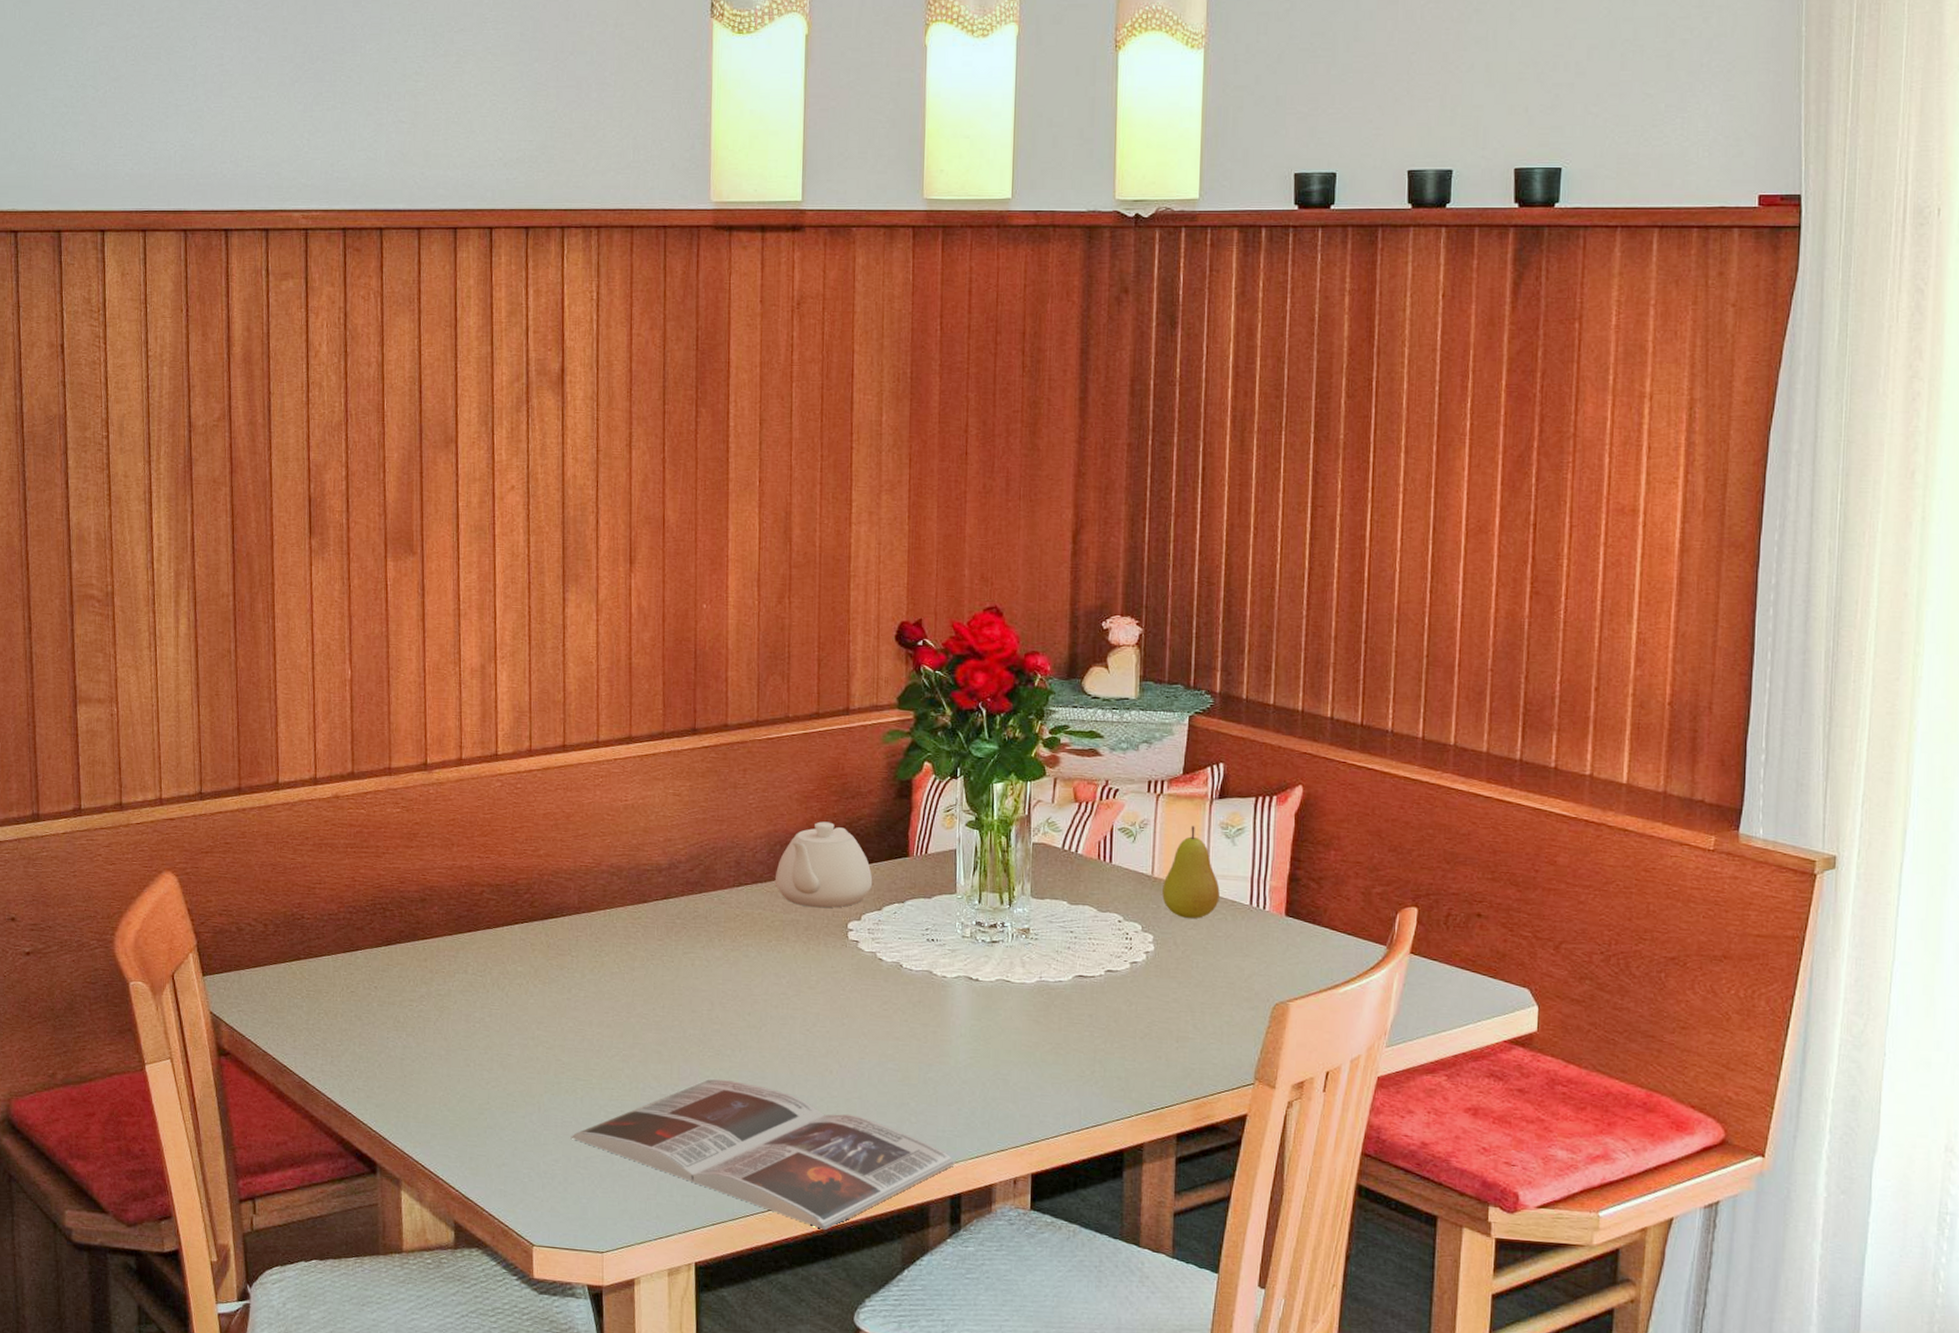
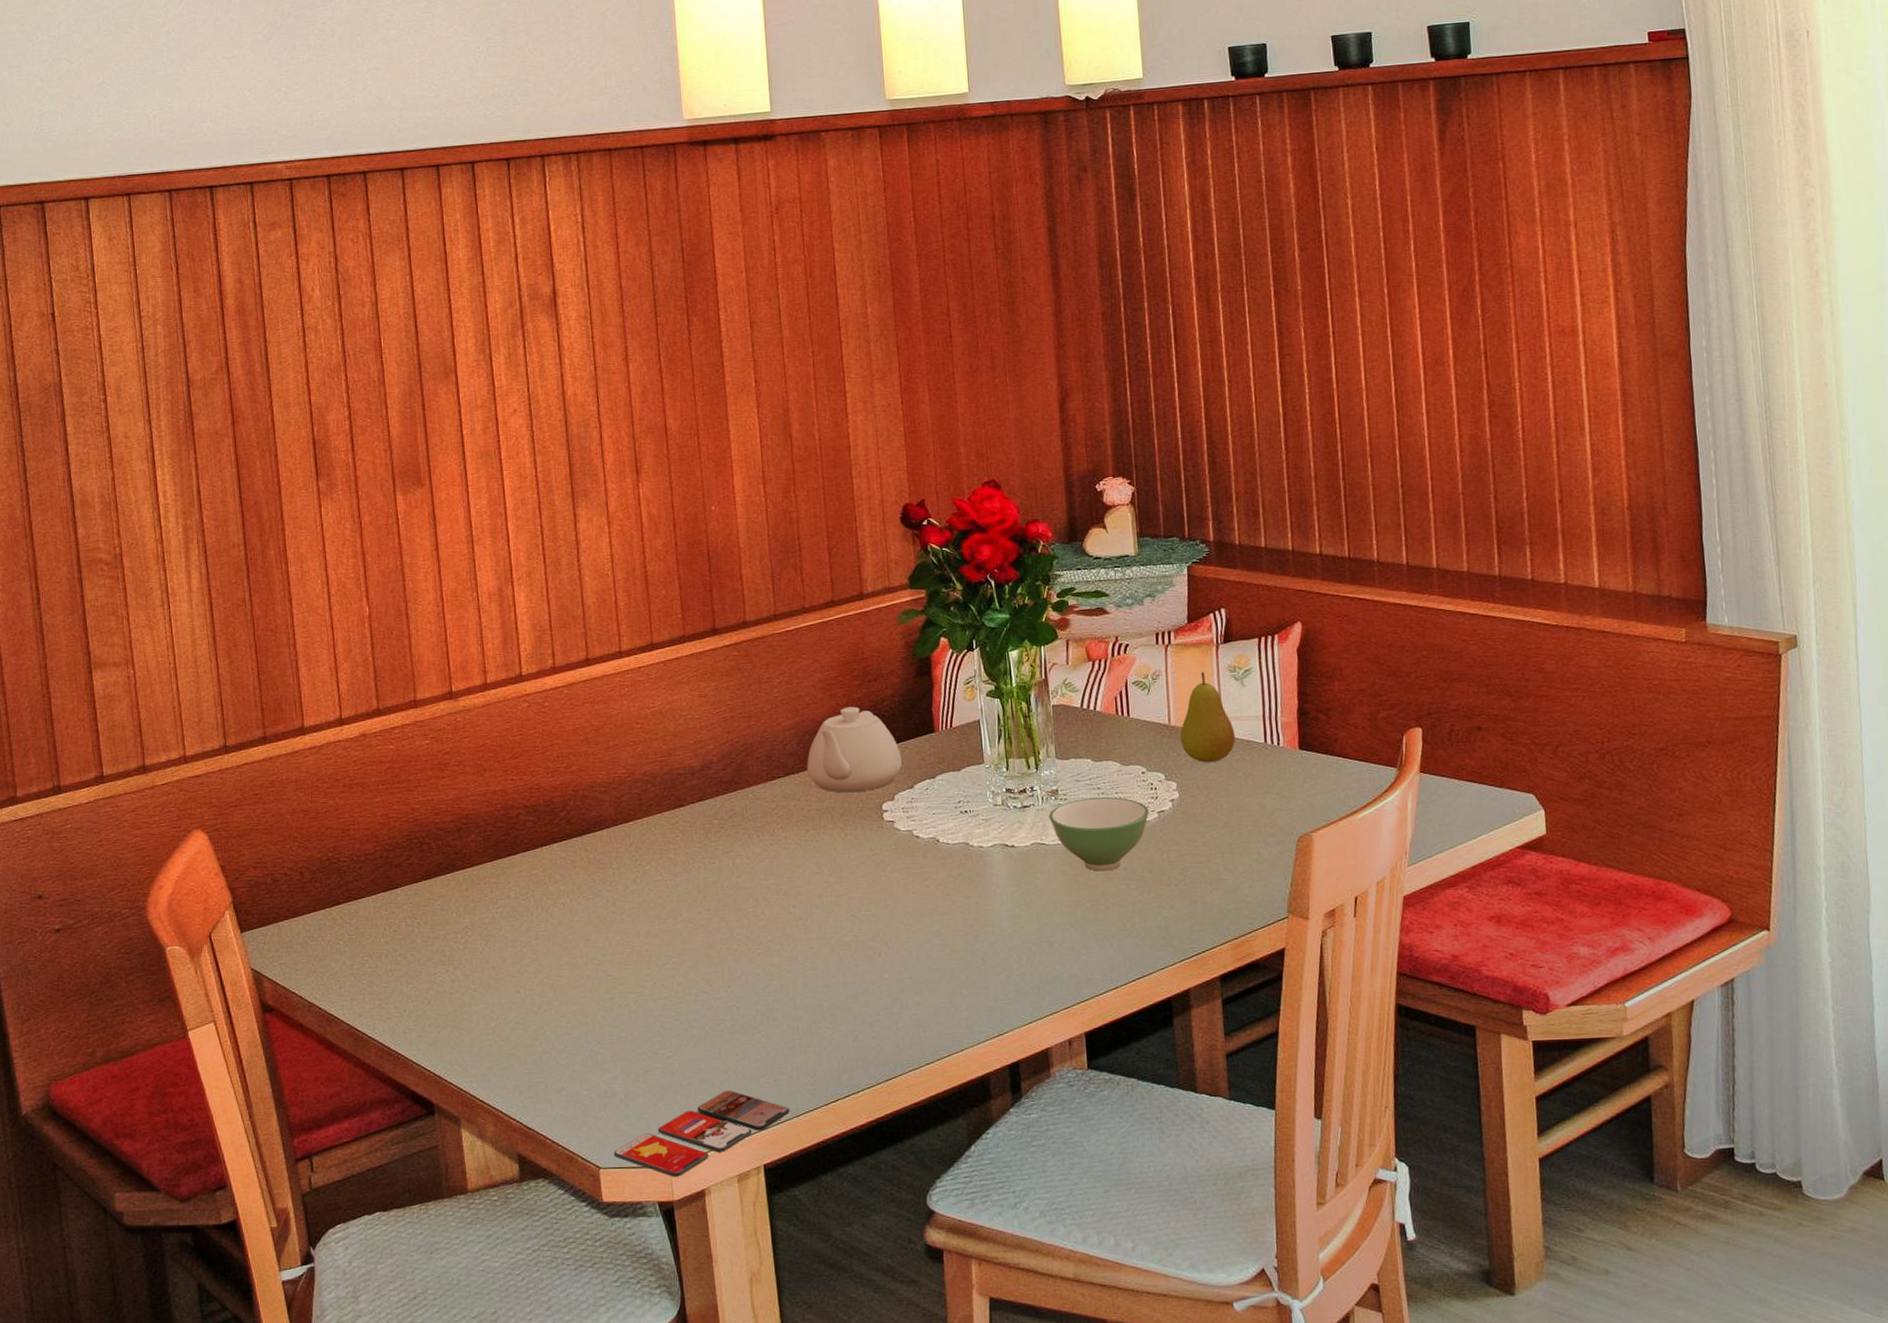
smartphone: none [547,1186,726,1264] -> present [613,1090,790,1177]
magazine: present [571,1078,956,1231] -> none [628,975,1011,1116]
bowl: none [1017,940,1122,1016] -> present [1048,797,1150,872]

